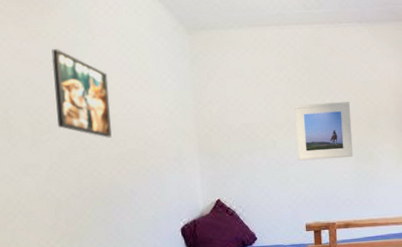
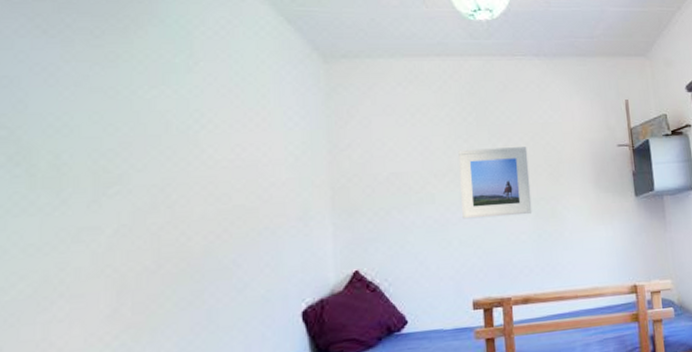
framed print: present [51,49,112,138] -> none [133,76,212,191]

